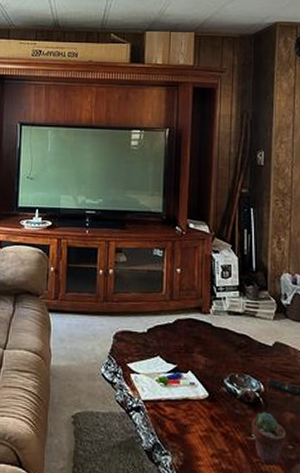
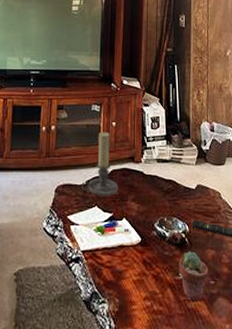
candle holder: none [143,278,184,347] -> present [82,131,119,196]

